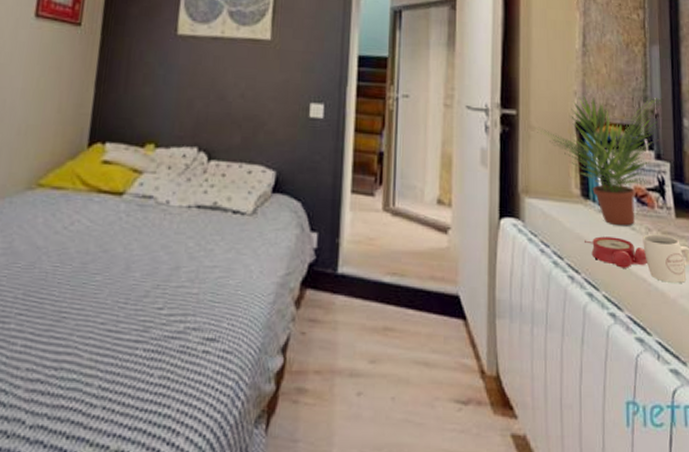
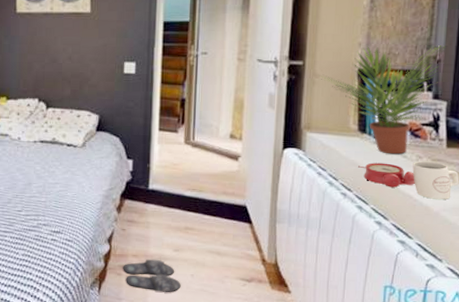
slippers: none [301,376,378,428] -> present [123,259,181,293]

